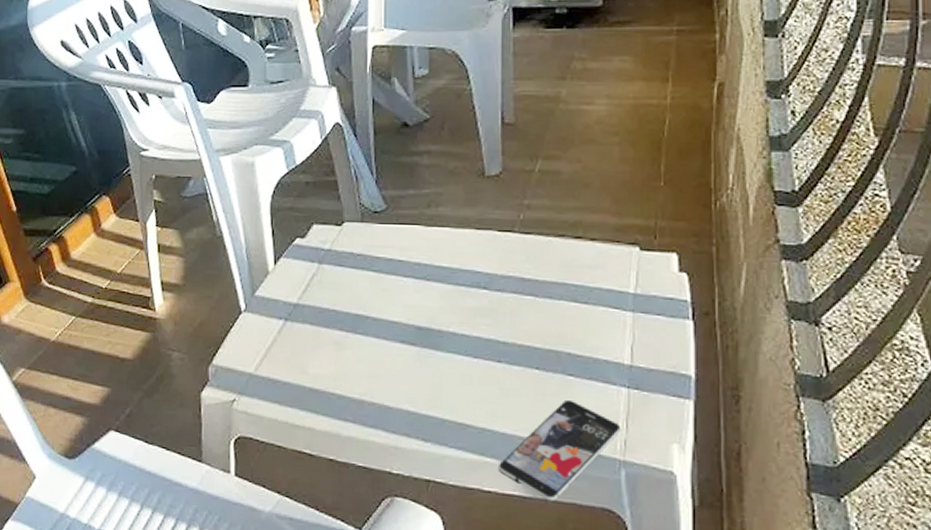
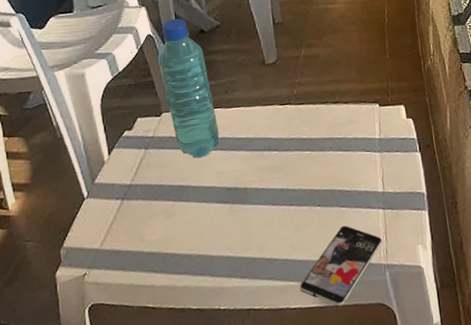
water bottle: none [345,105,414,284] -> present [158,18,219,158]

